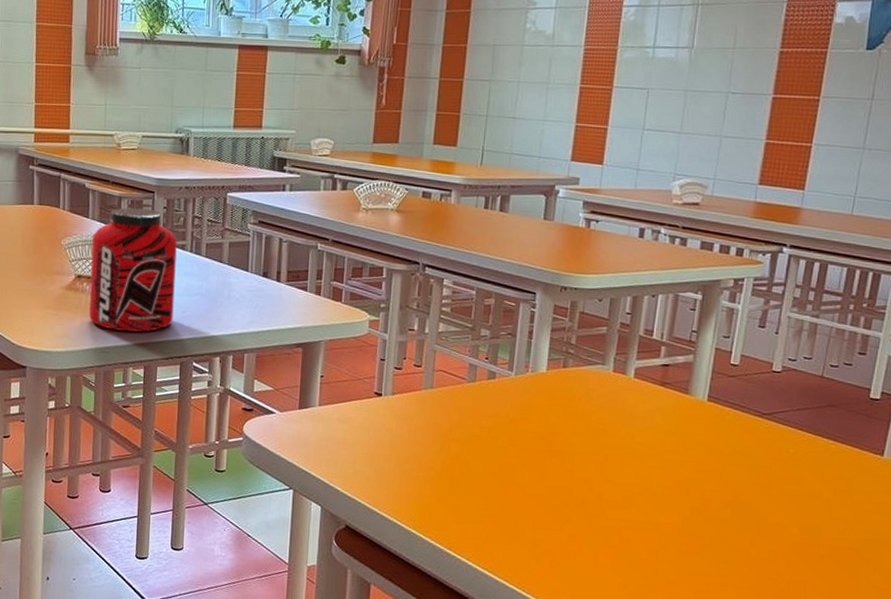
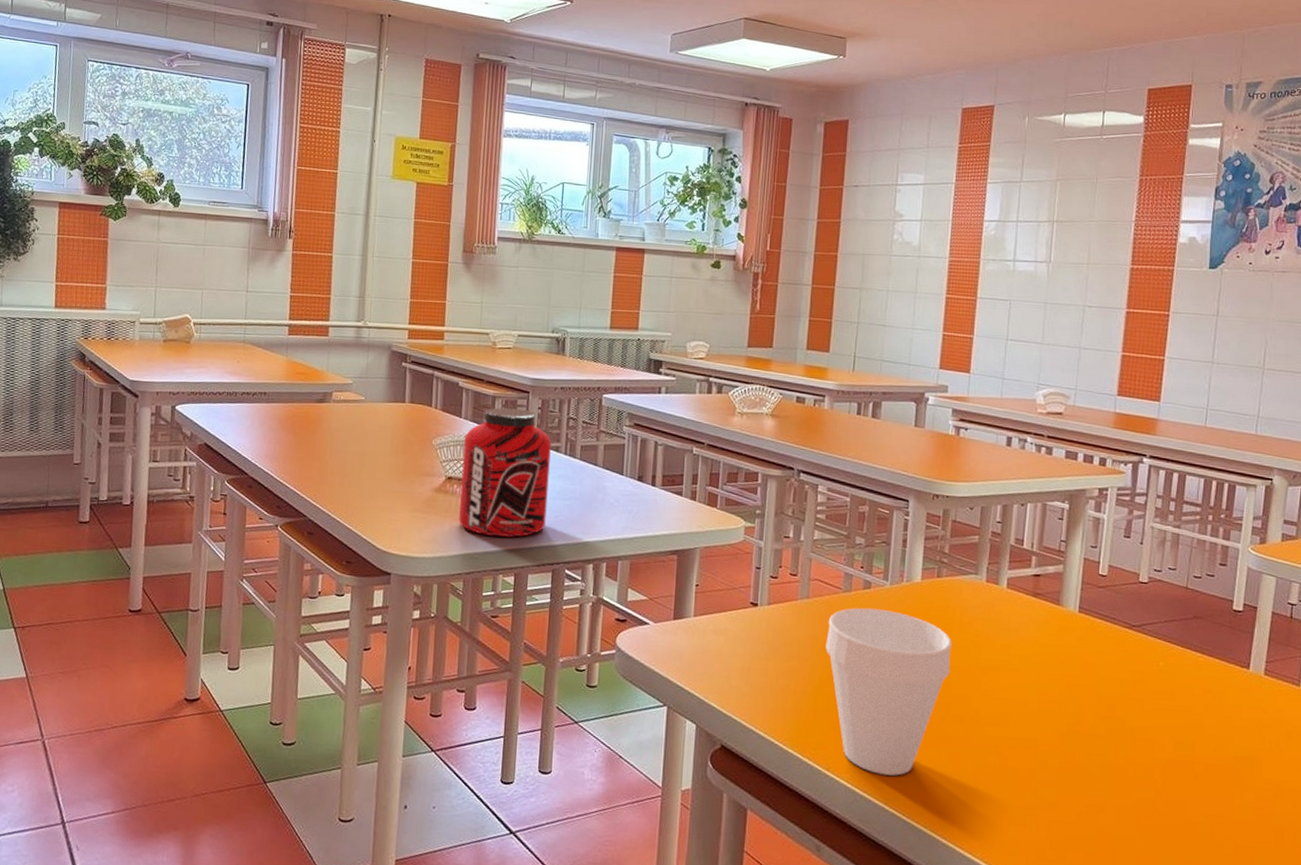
cup: none [449,397,576,555] -> present [826,608,952,776]

